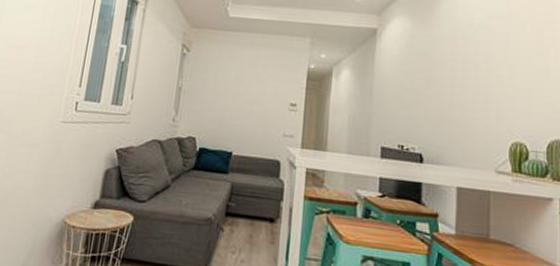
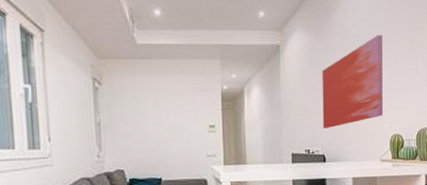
wall art: none [421,26,502,125] -> present [322,34,383,129]

